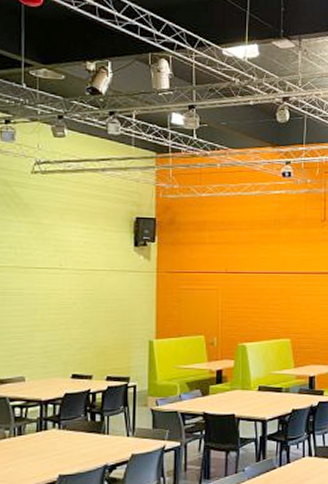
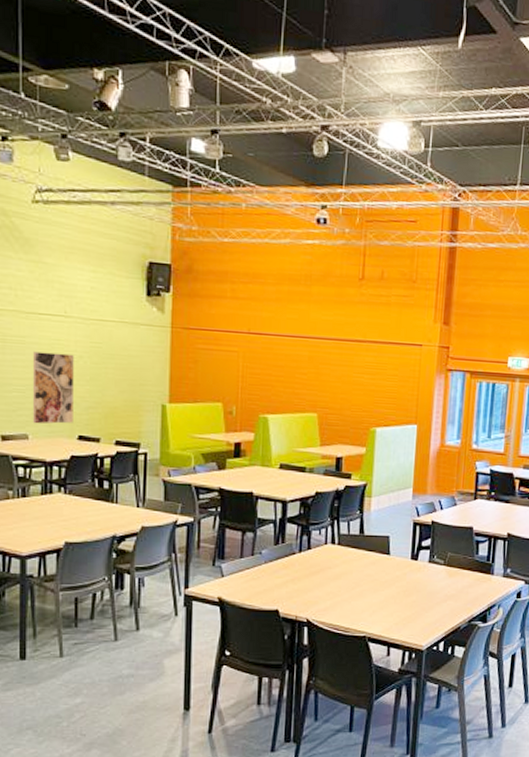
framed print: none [29,301,68,367] -> present [32,351,74,424]

